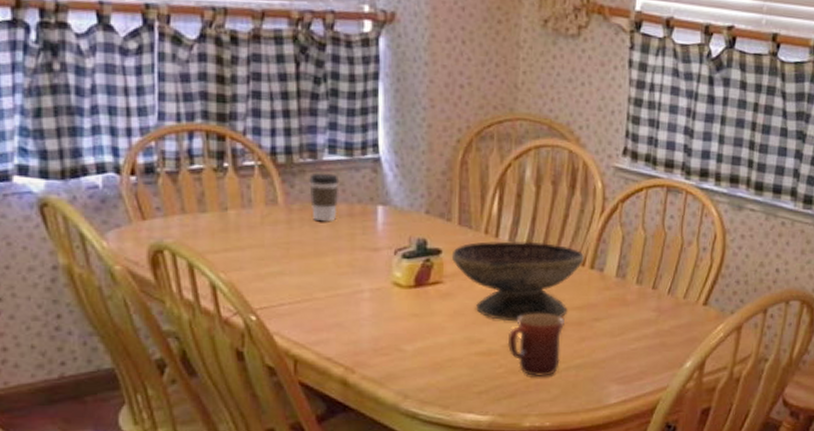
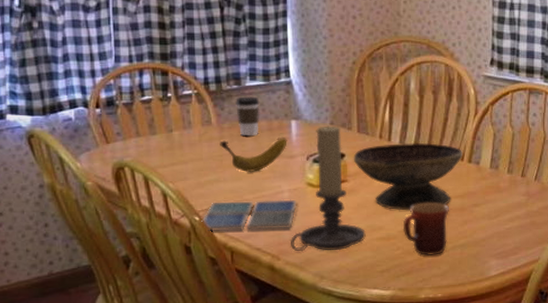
drink coaster: none [259,299,380,336] -> present [201,199,297,231]
fruit: none [287,225,372,266] -> present [220,138,287,173]
candle holder: none [369,214,462,365] -> present [291,125,366,251]

